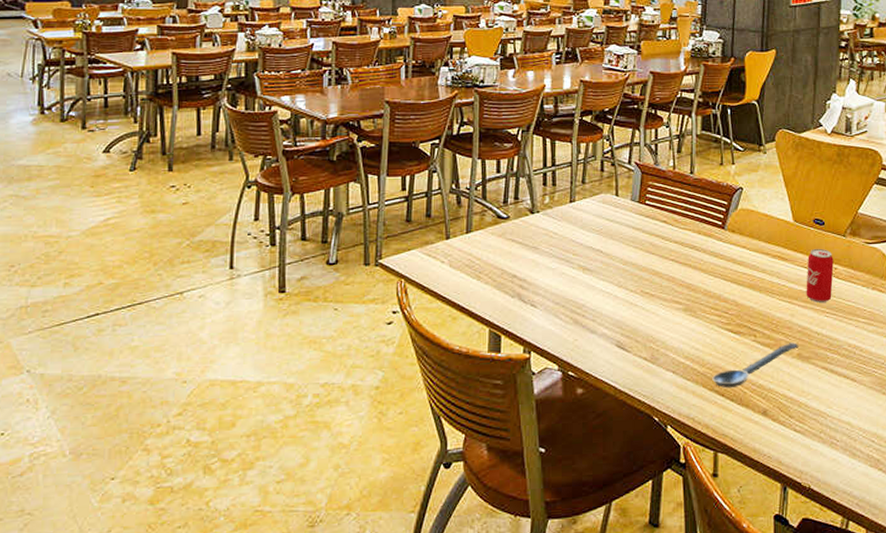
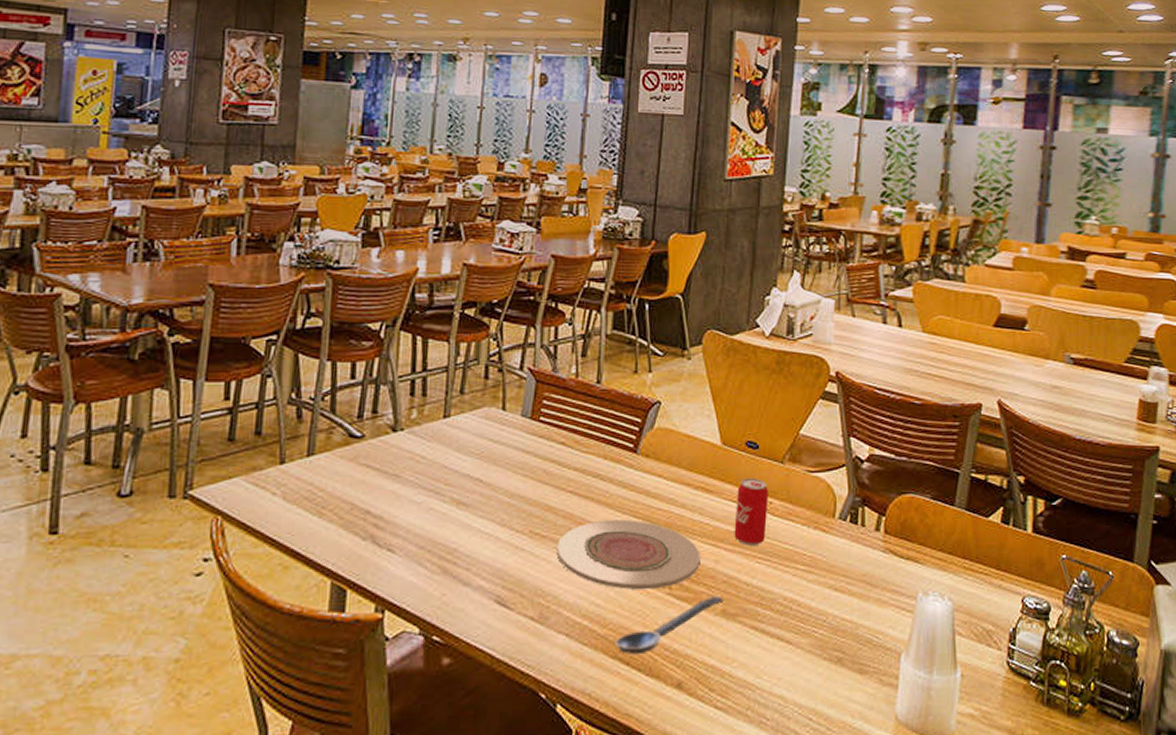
plate: none [663,281,779,338] -> present [557,519,701,590]

